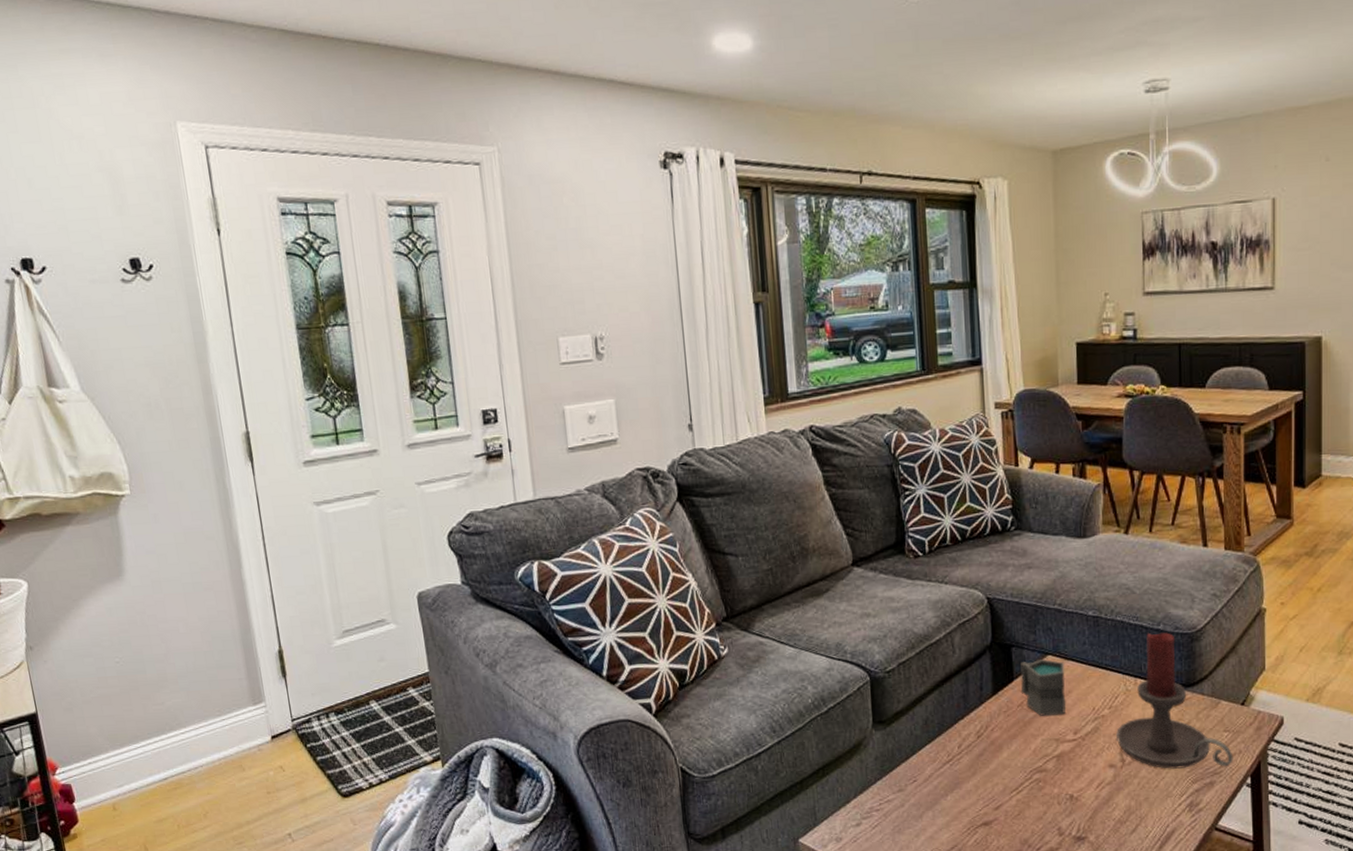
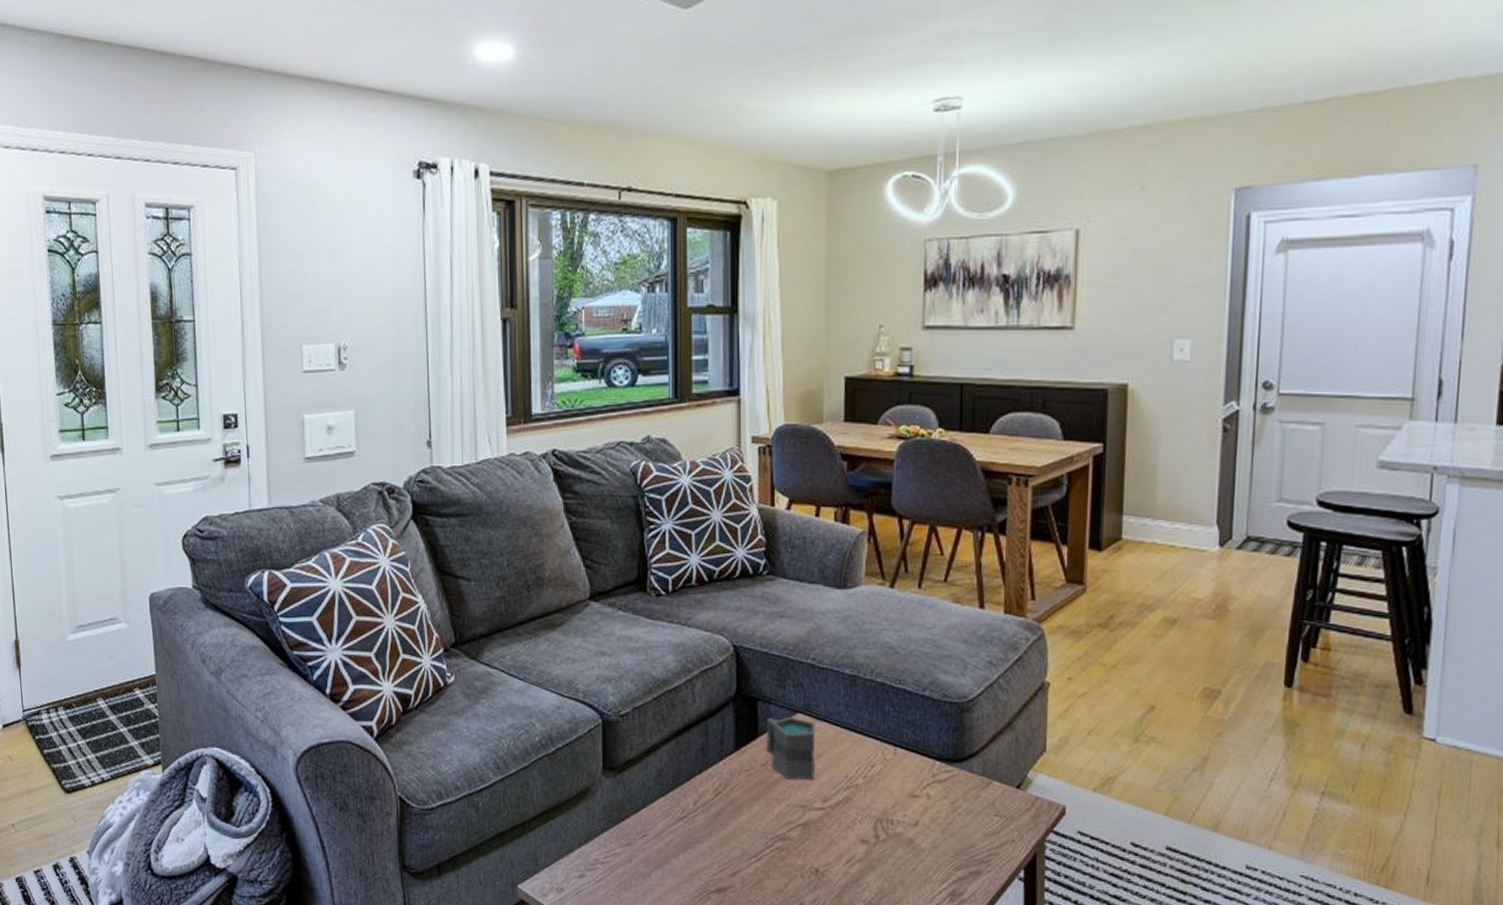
candle holder: present [1116,632,1233,769] -> none [871,699,1005,856]

